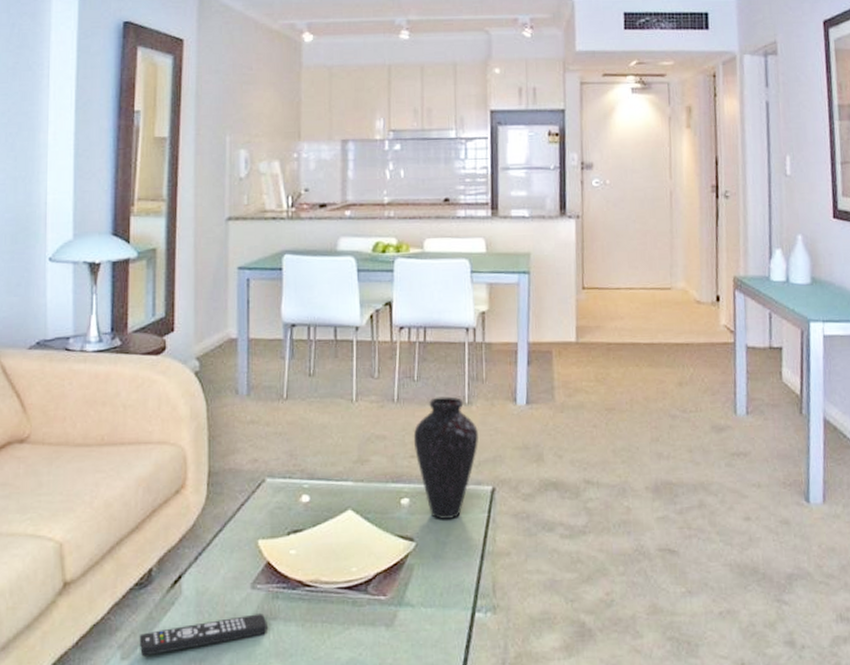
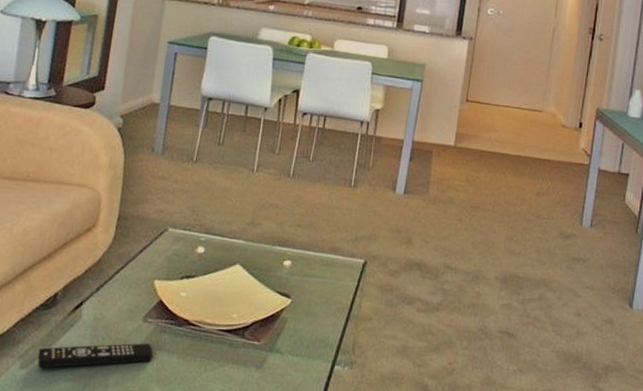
vase: present [413,396,478,519] -> none [301,177,359,283]

